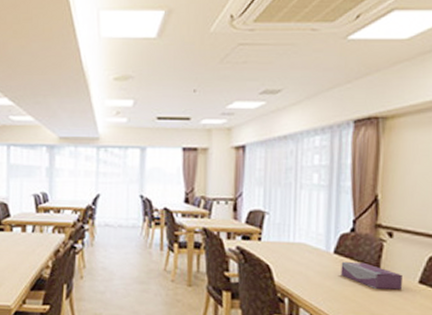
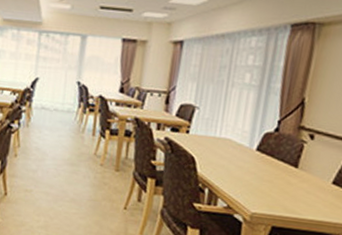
tissue box: present [340,261,402,290] -> none [260,158,318,189]

